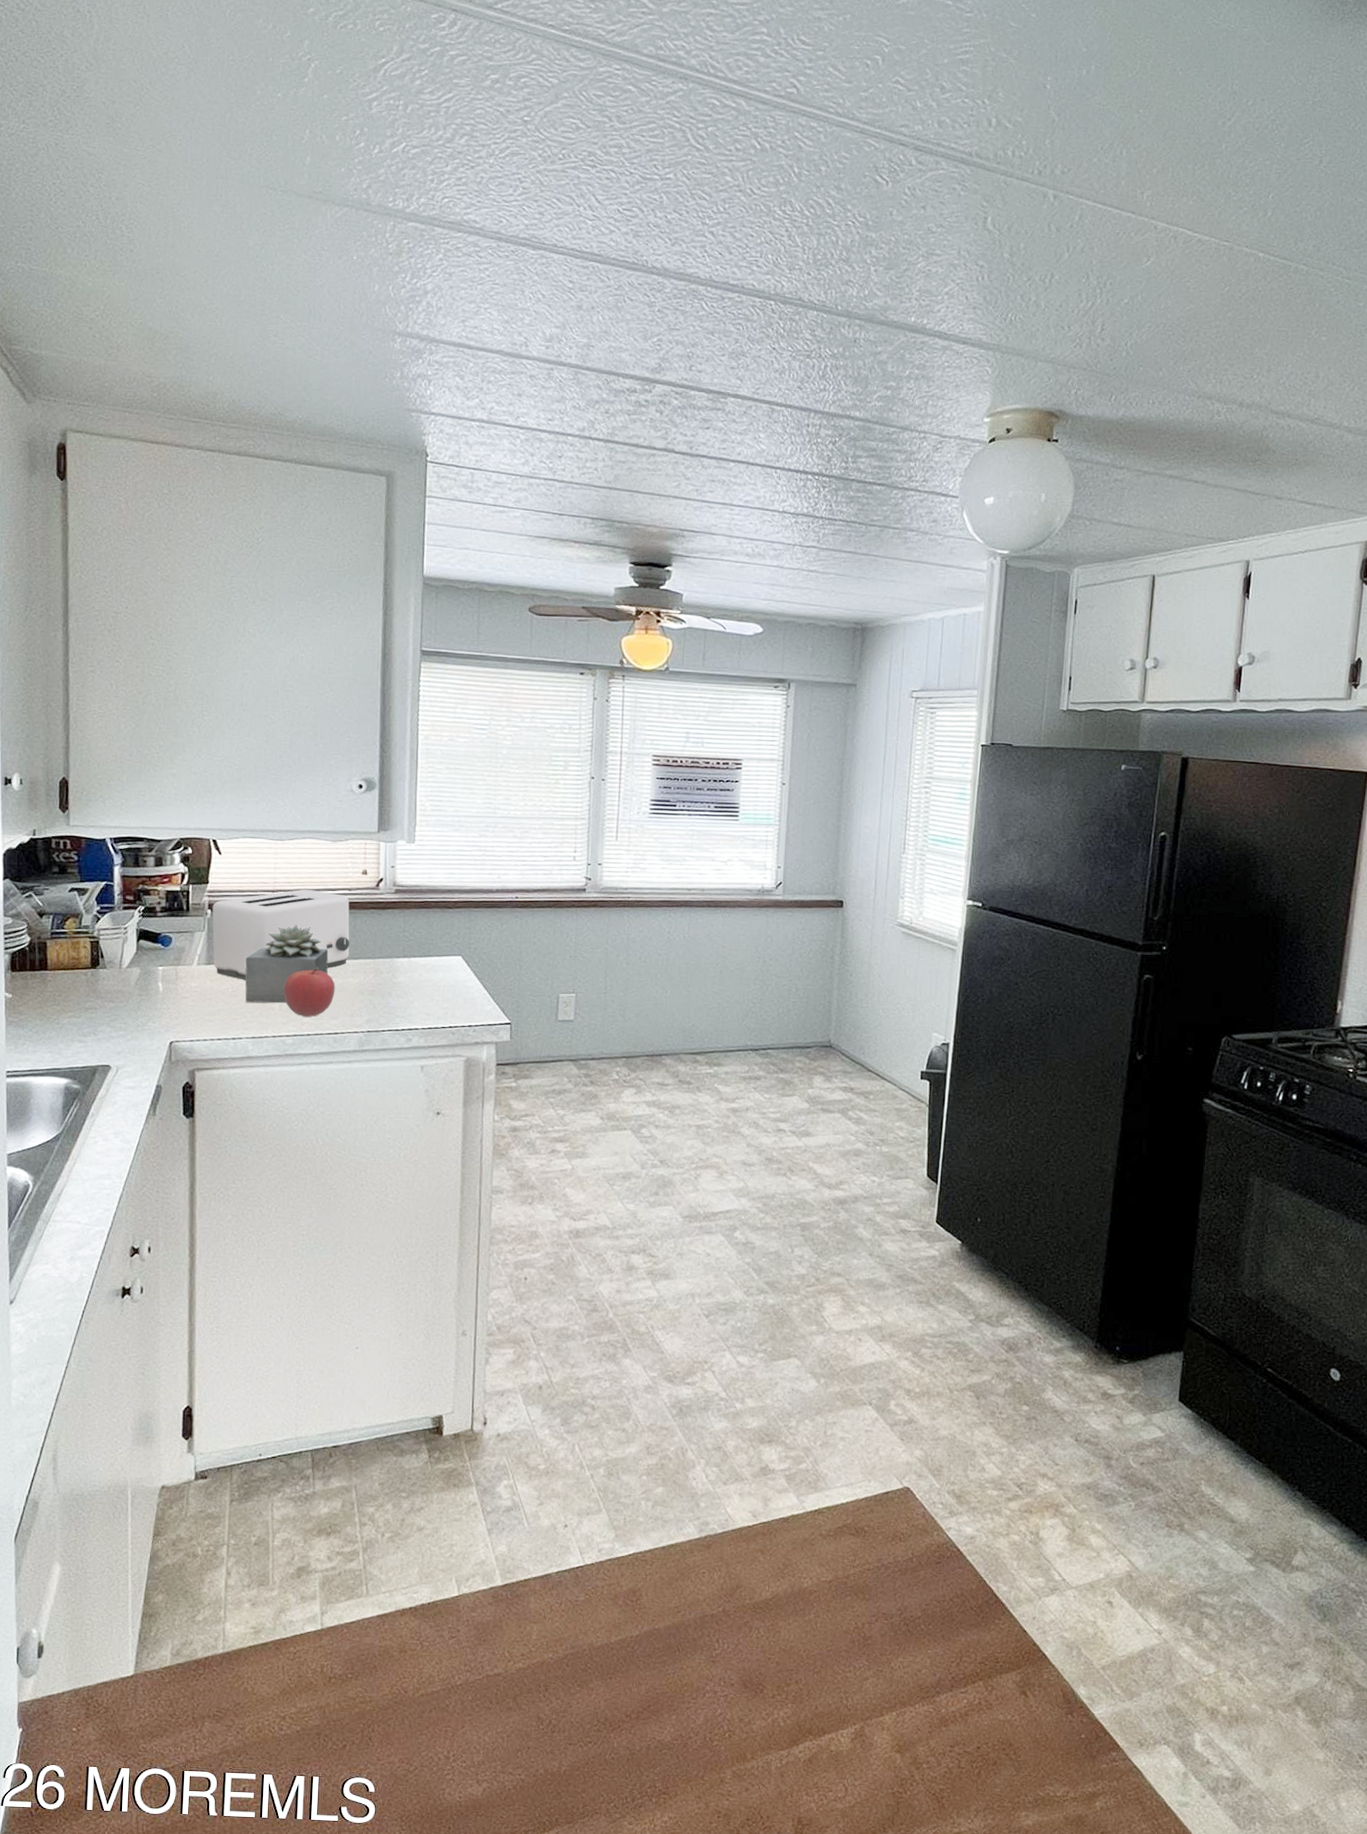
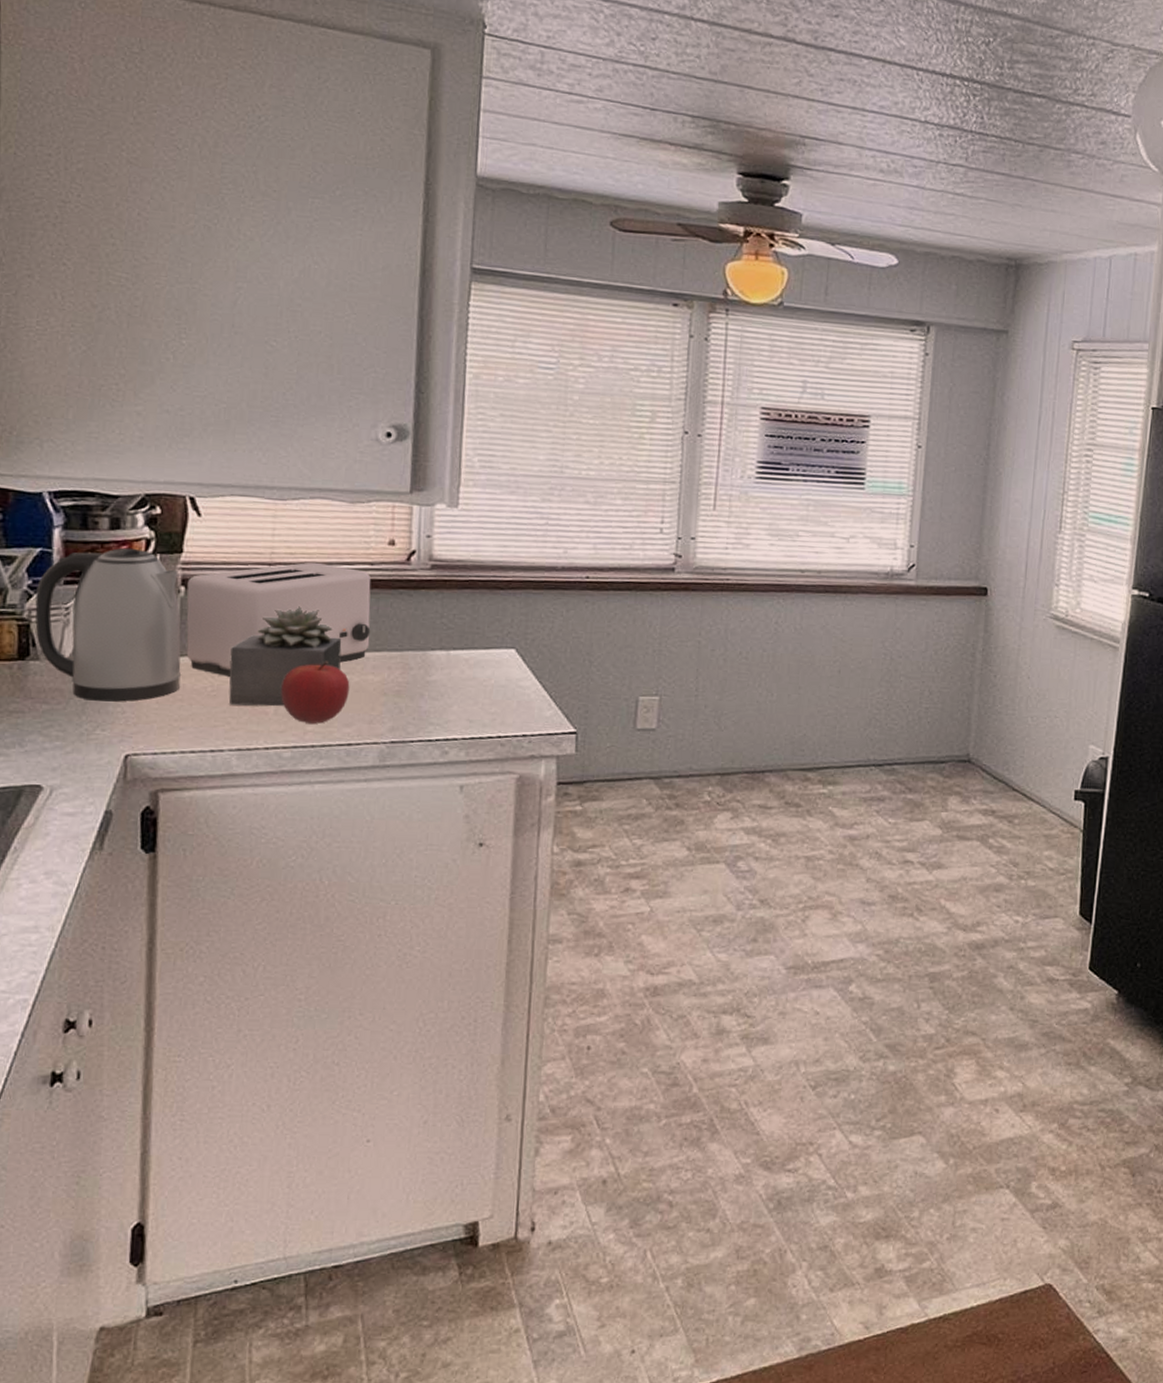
kettle: none [102,880,210,1000] -> present [35,548,182,702]

